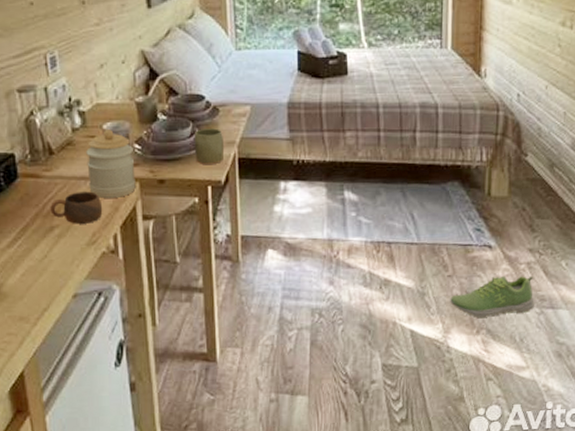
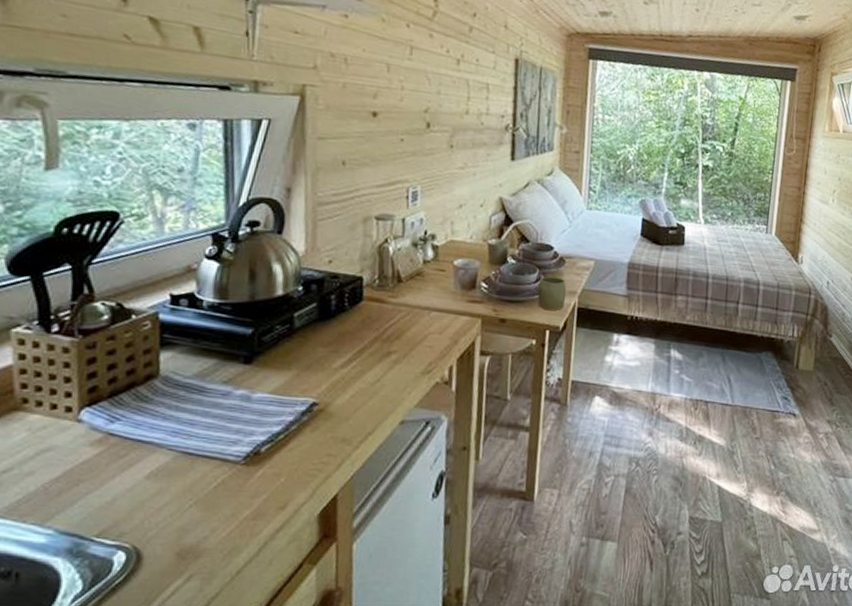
cup: present [50,191,103,224] -> none [390,321,443,353]
jar: present [86,130,136,198] -> none [432,266,480,331]
shoe: present [450,275,536,318] -> none [755,442,830,480]

